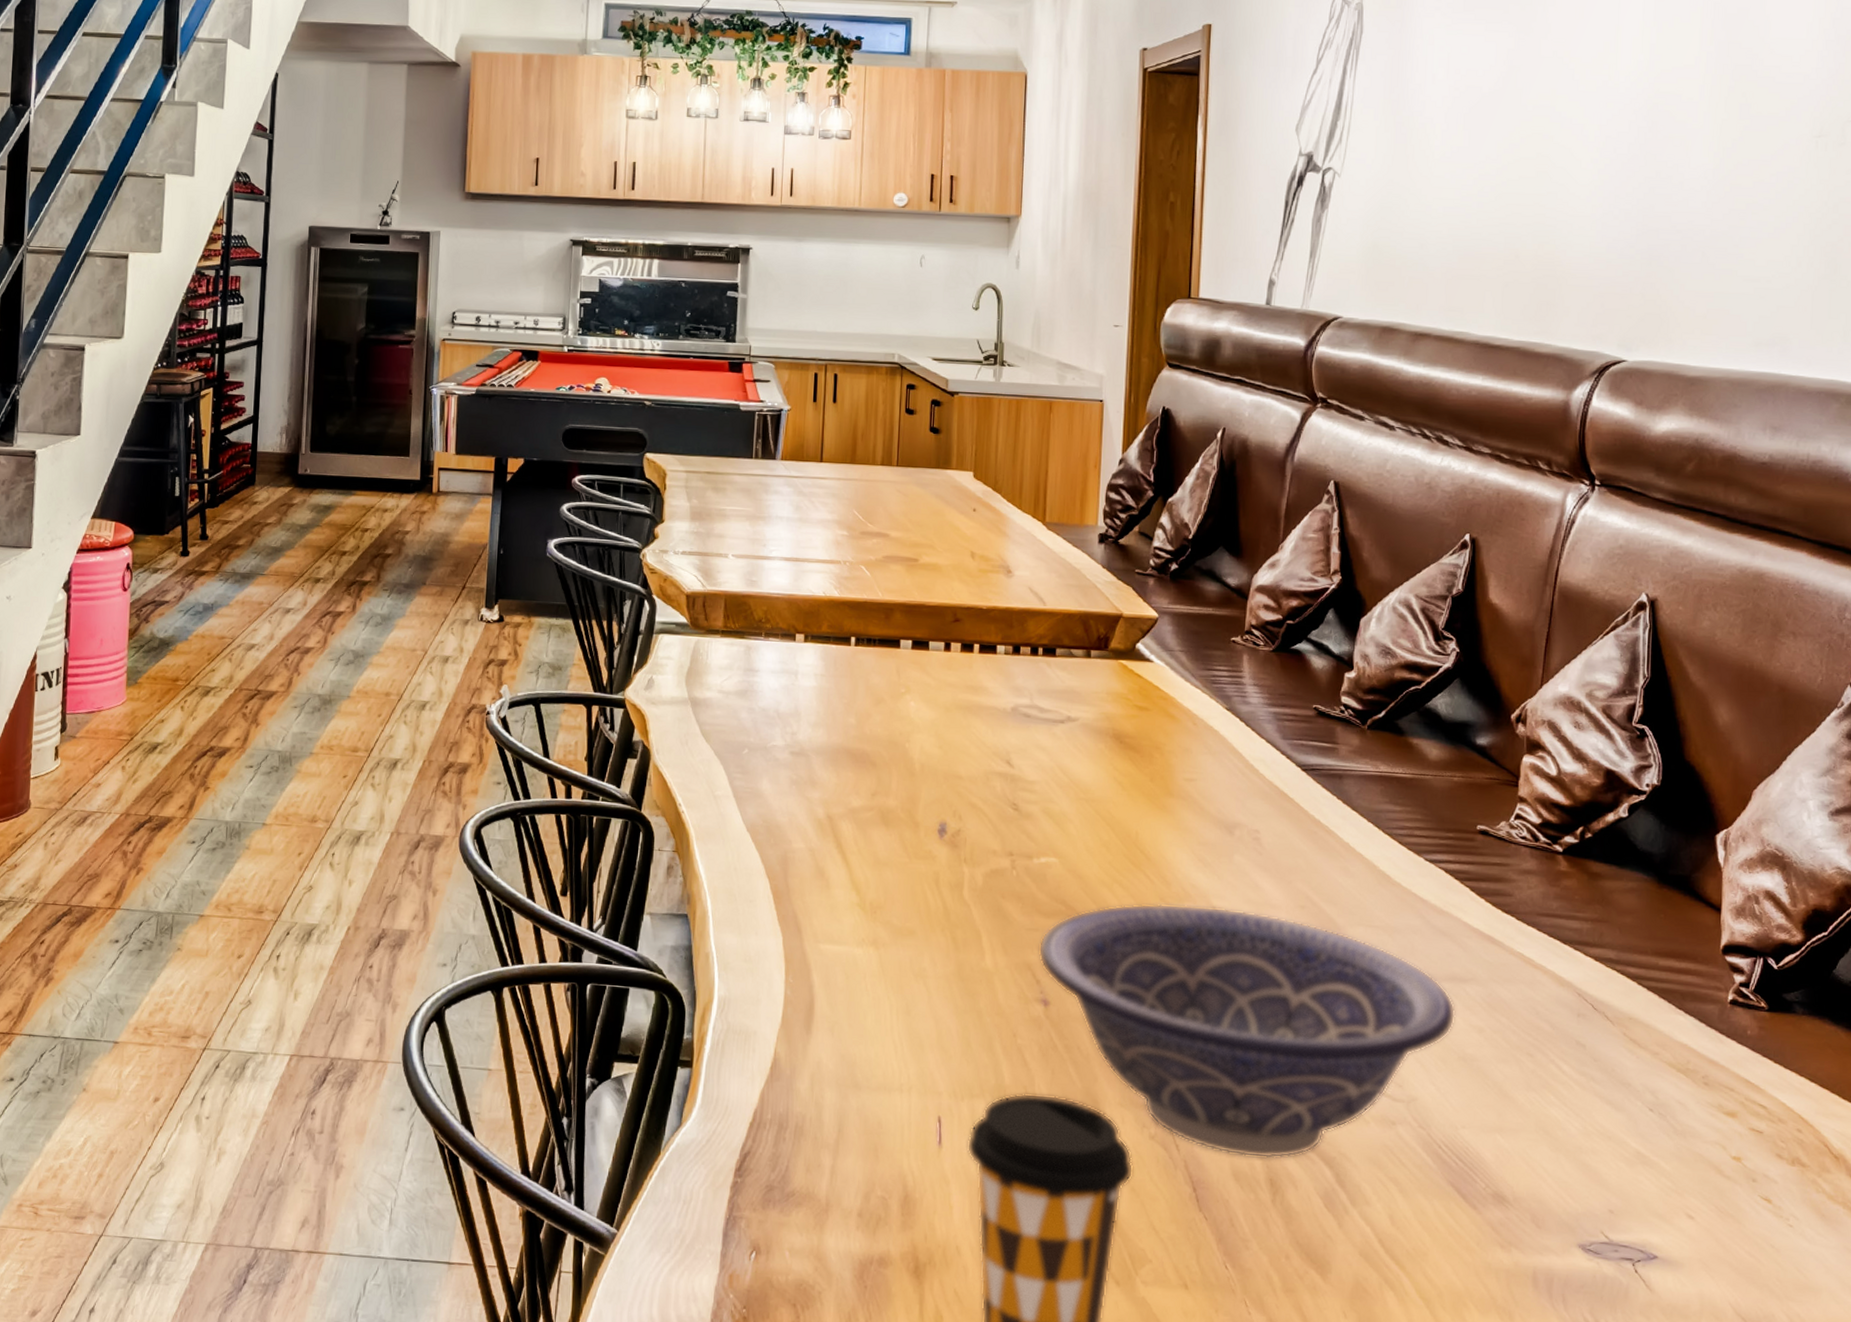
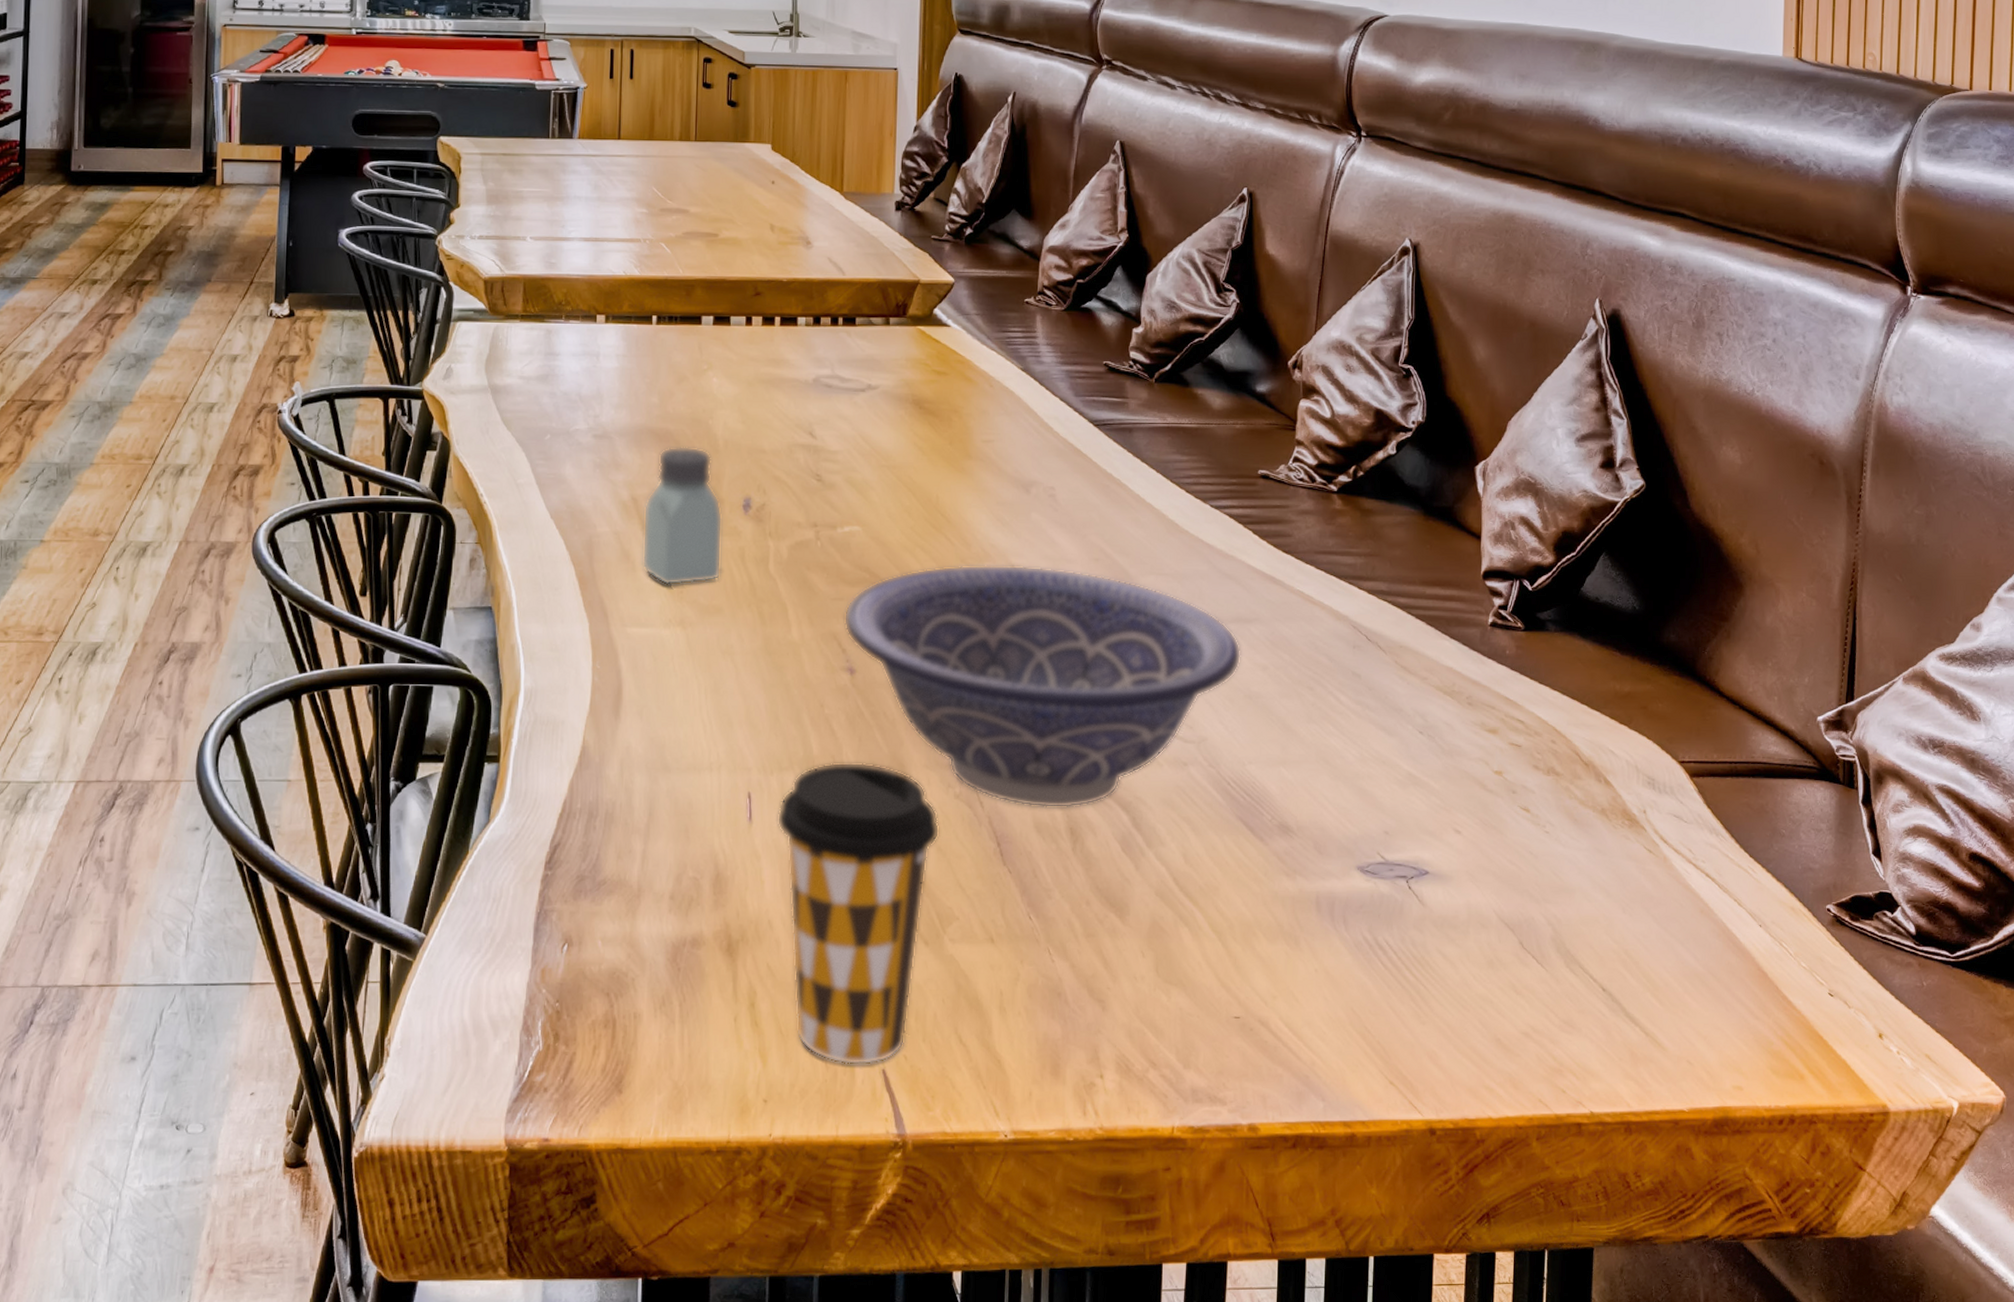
saltshaker: none [836,767,918,905] -> present [642,447,723,585]

